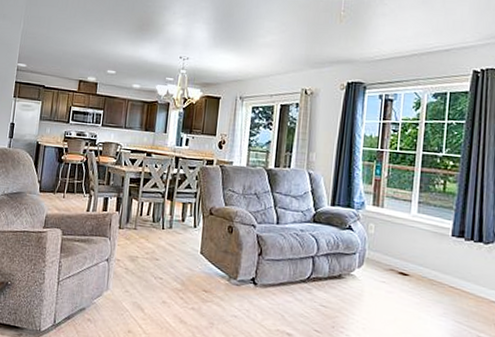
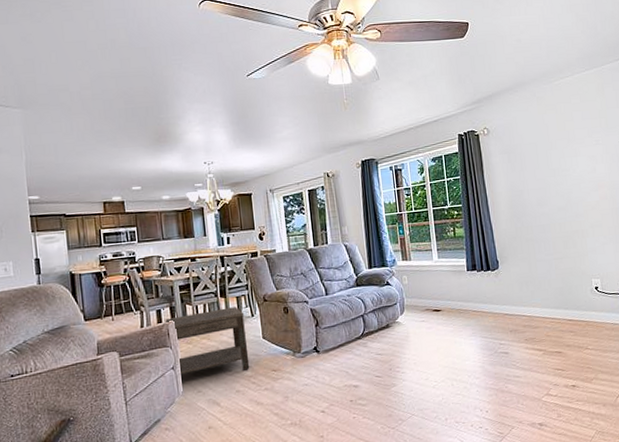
side table: none [108,208,186,282] -> present [164,307,250,375]

